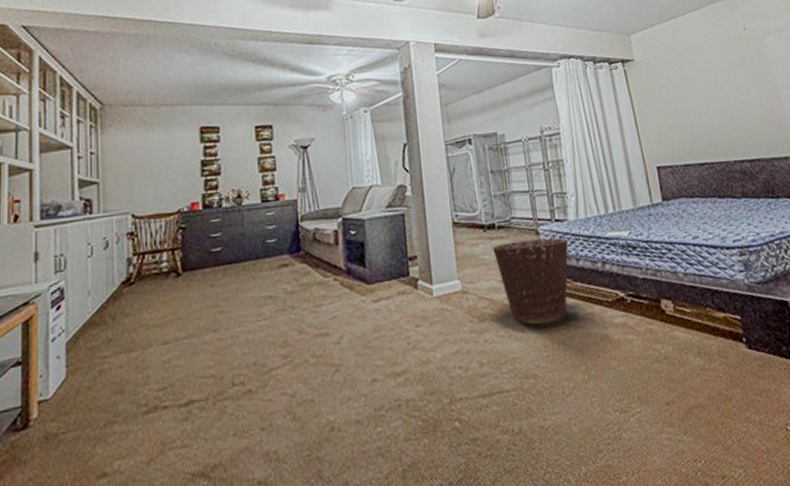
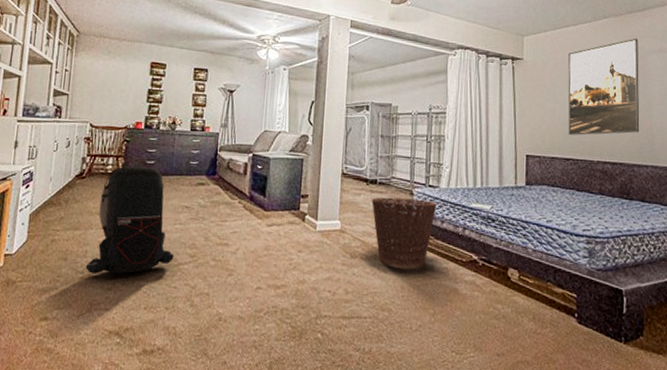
backpack: none [149,255,263,405] -> present [85,166,174,274]
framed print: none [681,20,772,137] -> present [568,38,640,136]

